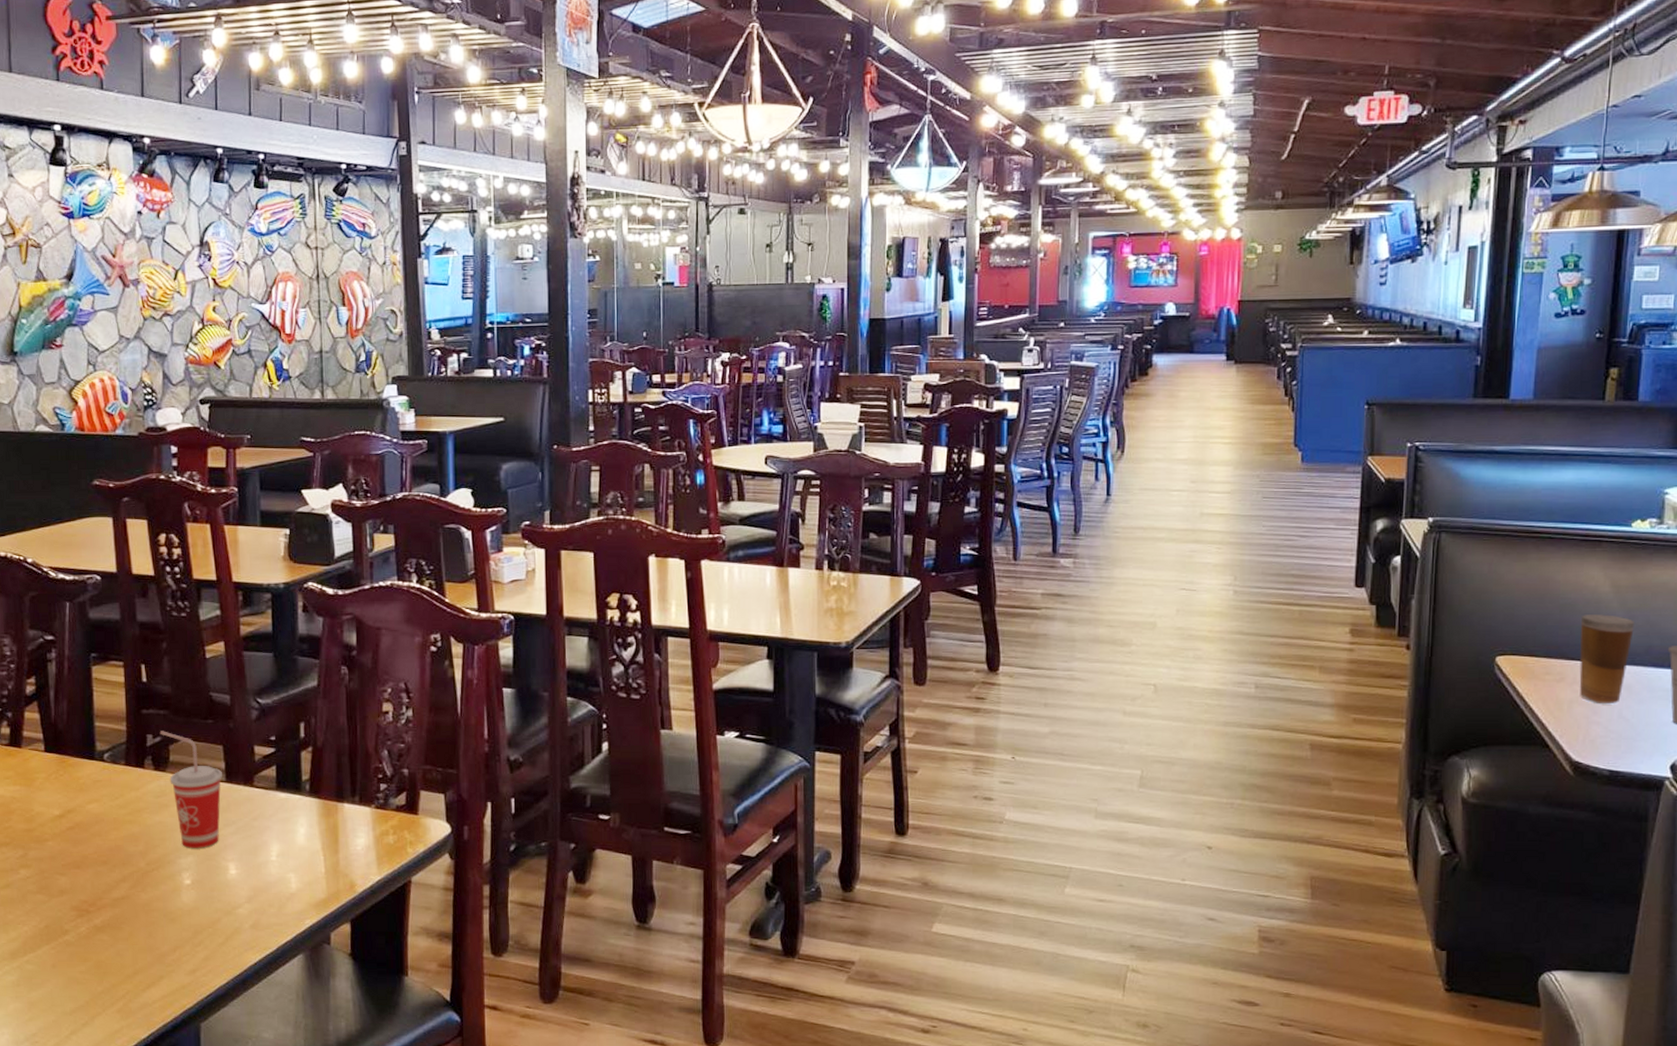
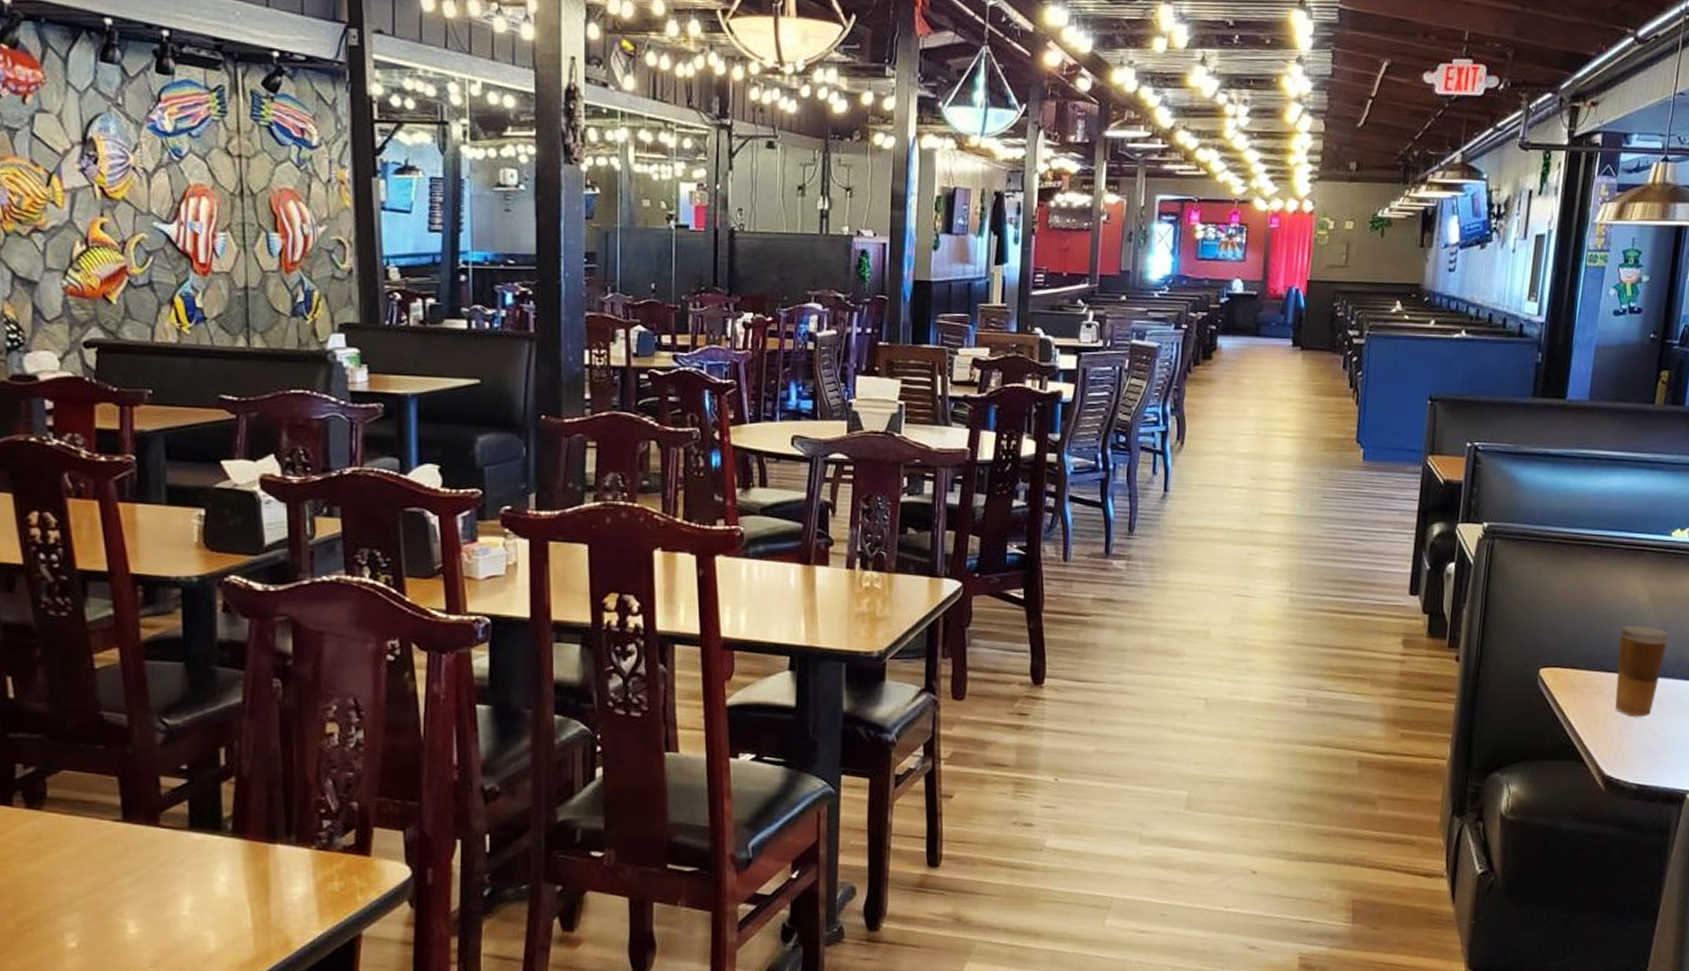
beverage cup: present [159,731,222,848] -> none [32,759,118,903]

